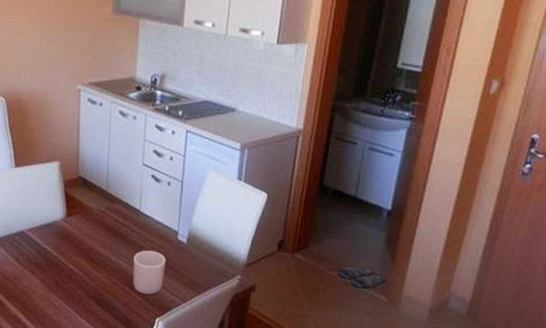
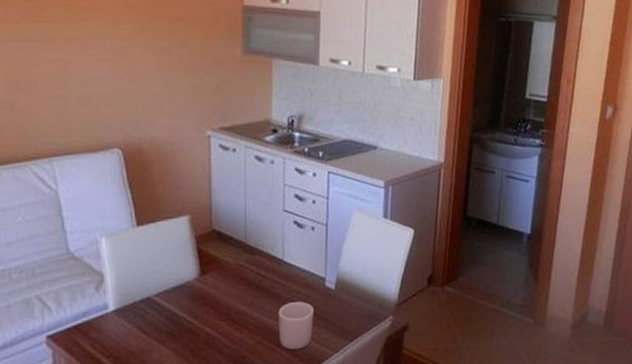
slippers: present [338,266,386,289] -> none [487,292,531,314]

